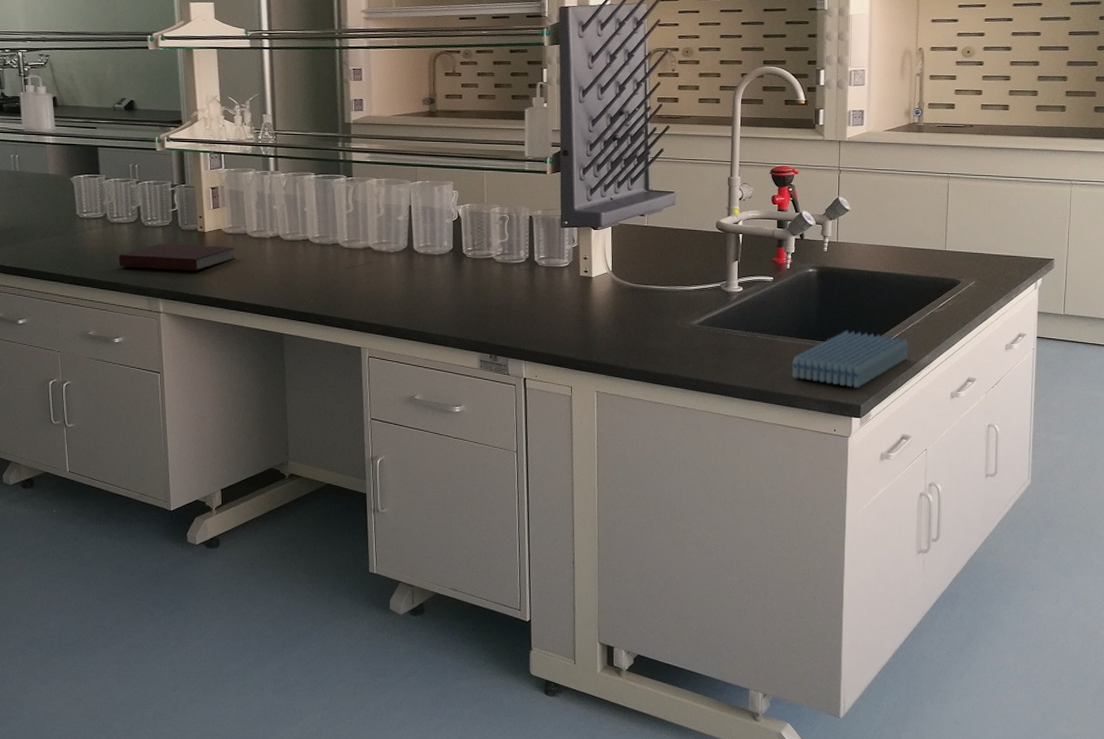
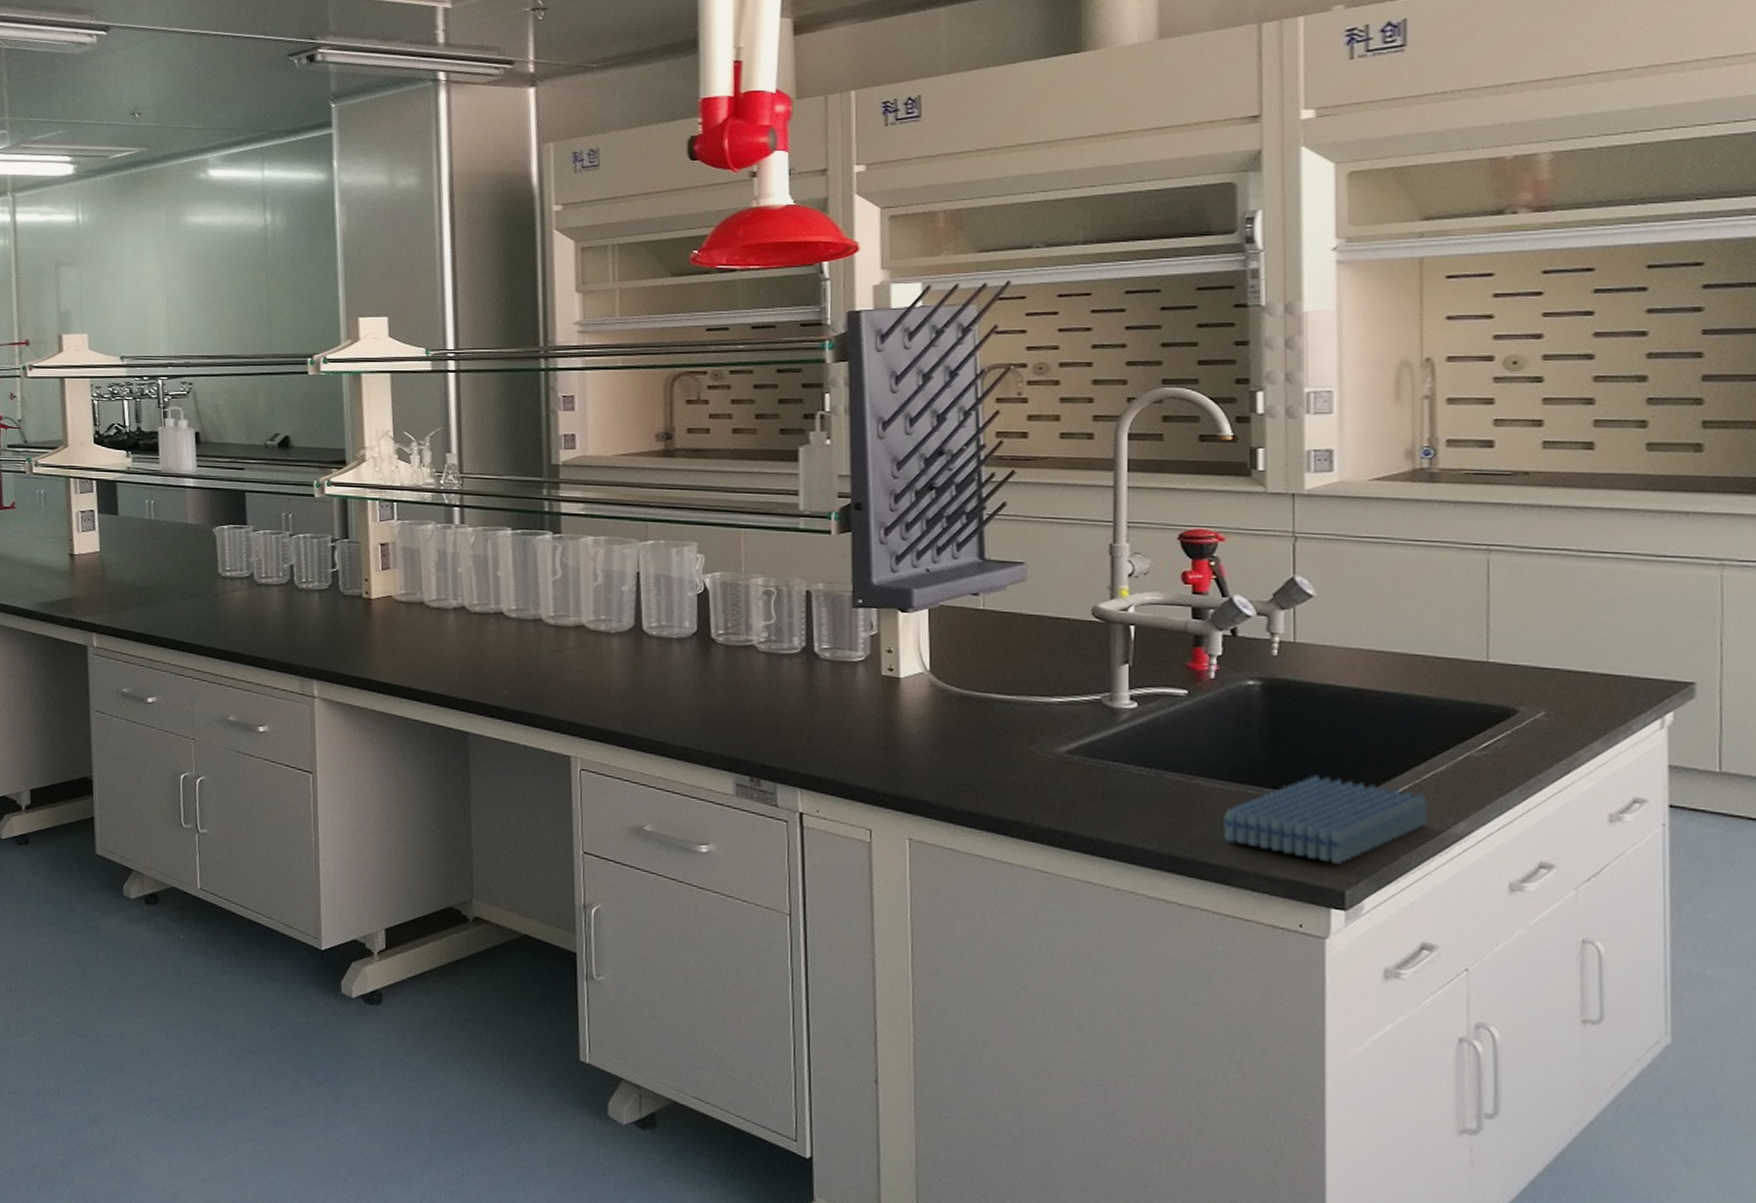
notebook: present [119,243,236,271] -> none [266,611,410,647]

